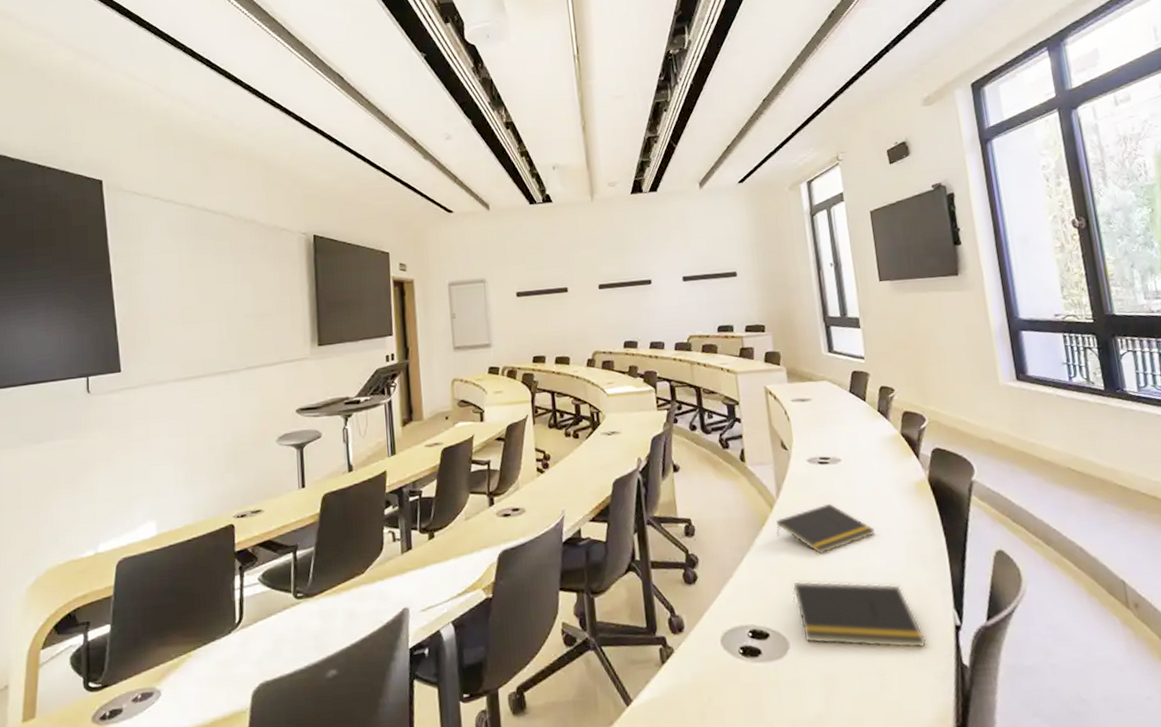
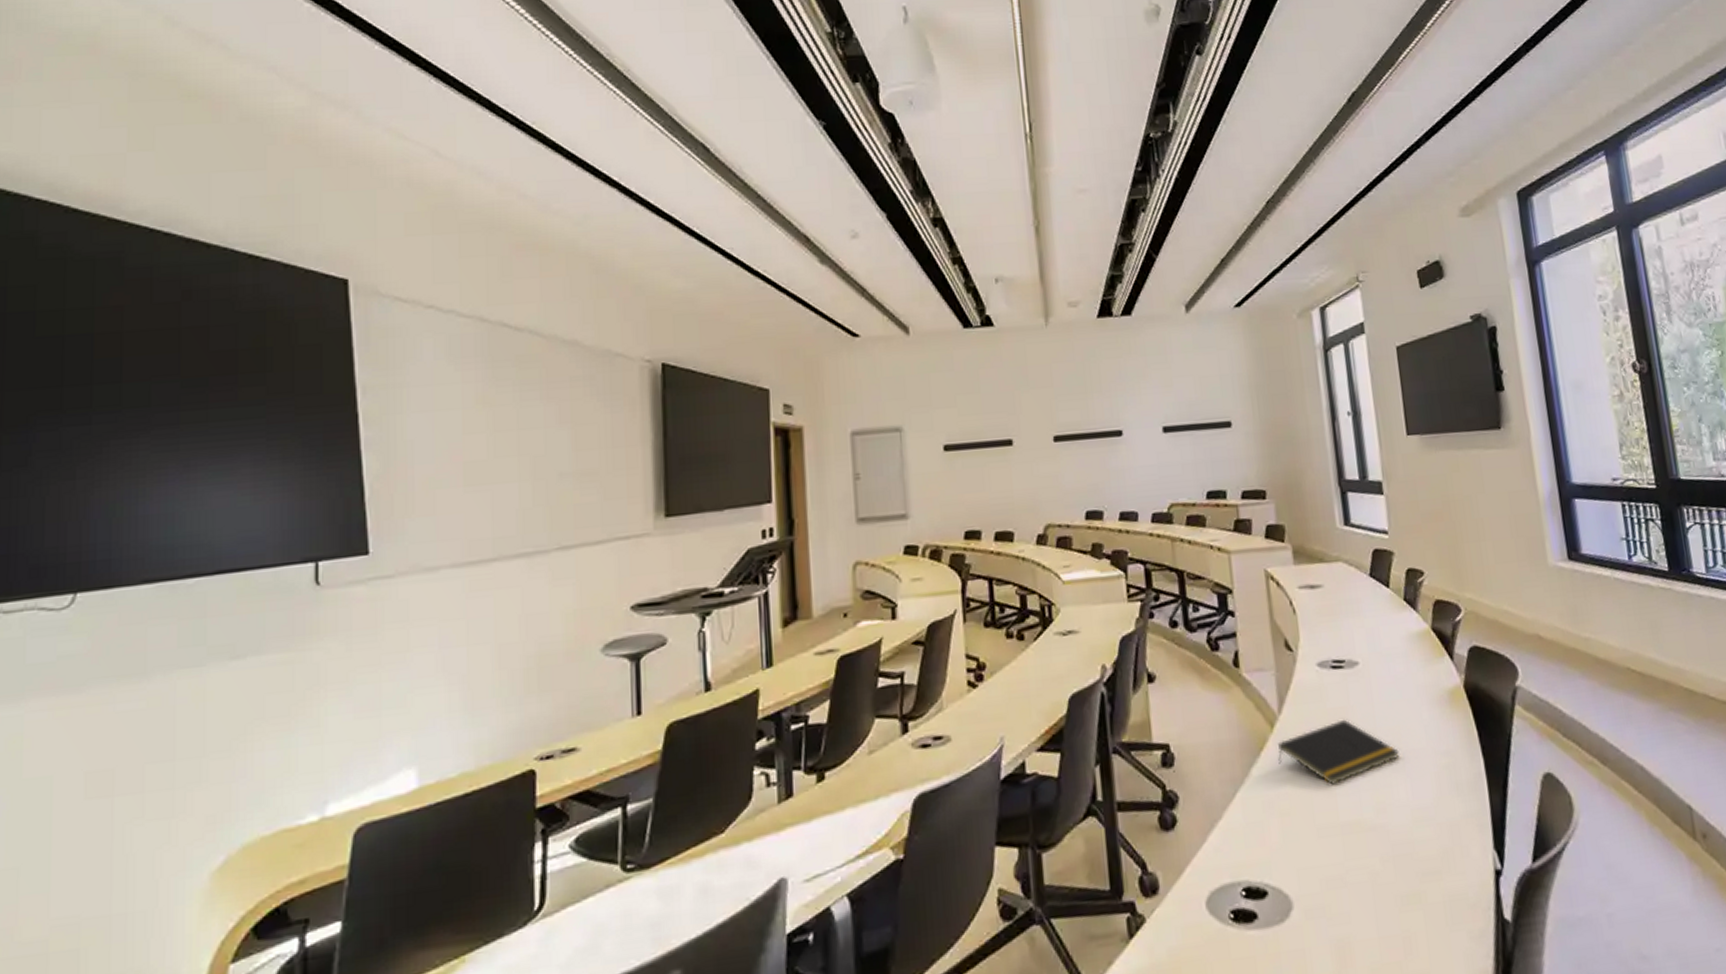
notepad: present [792,580,927,649] -> none [1296,820,1461,903]

